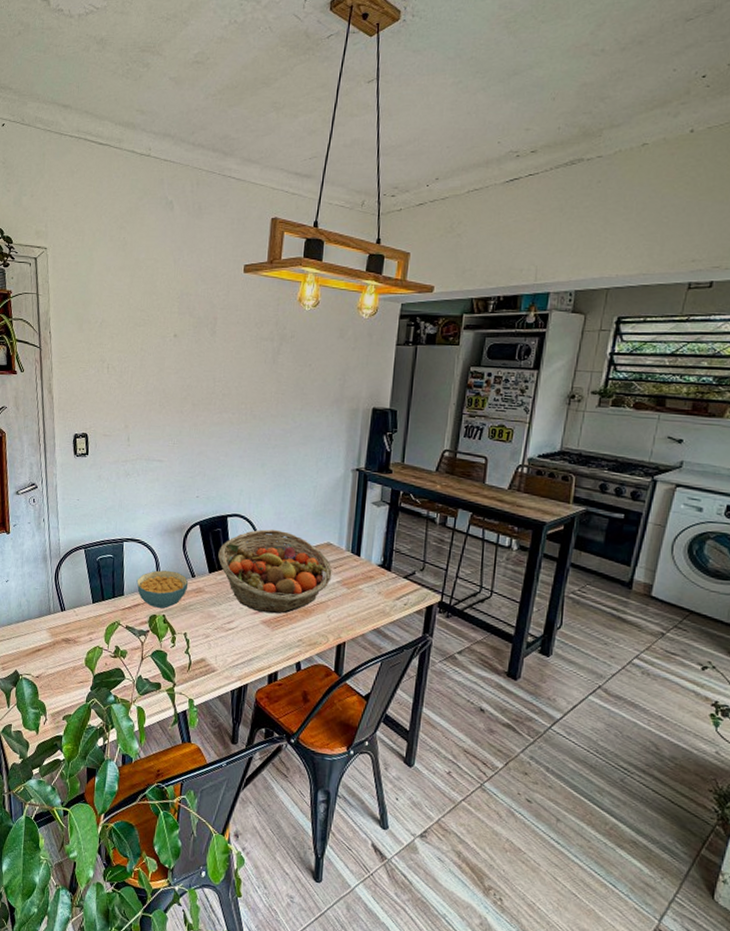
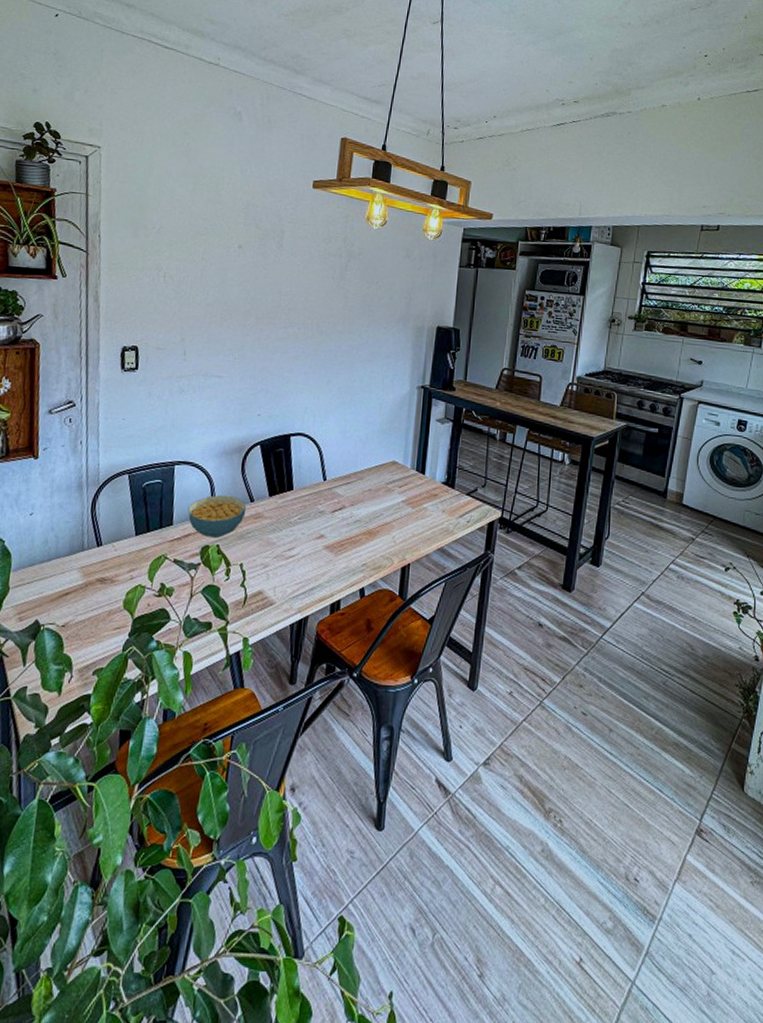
fruit basket: present [218,529,332,614] -> none [279,448,397,538]

